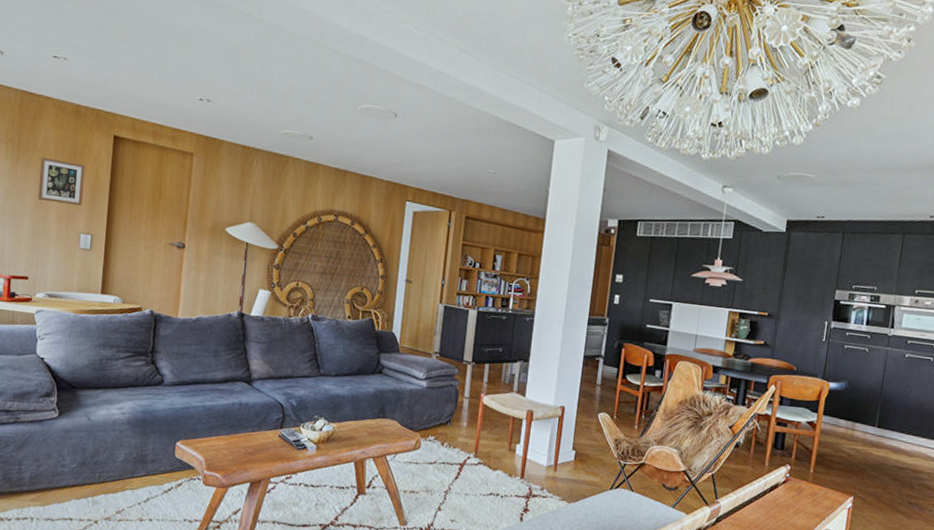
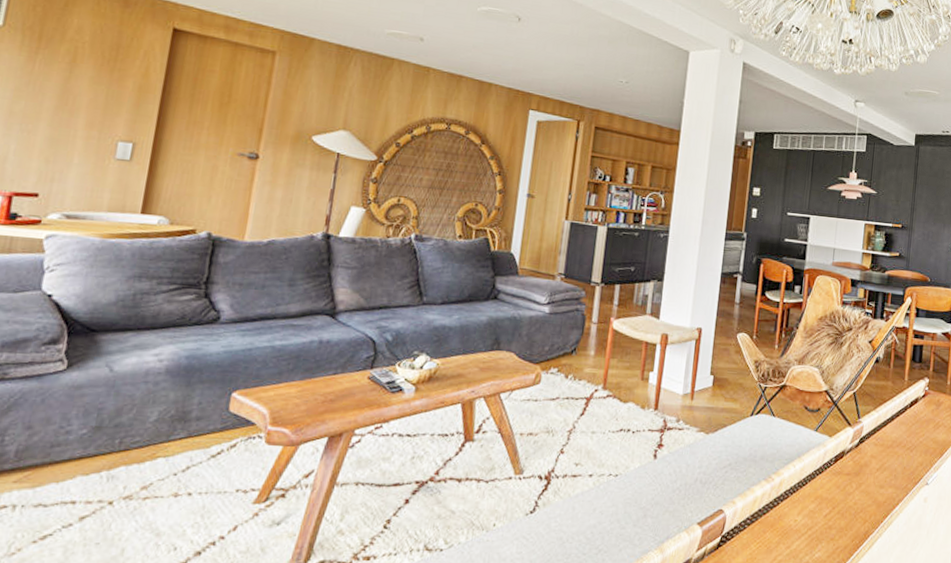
picture frame: present [37,156,85,206] -> none [61,49,132,108]

